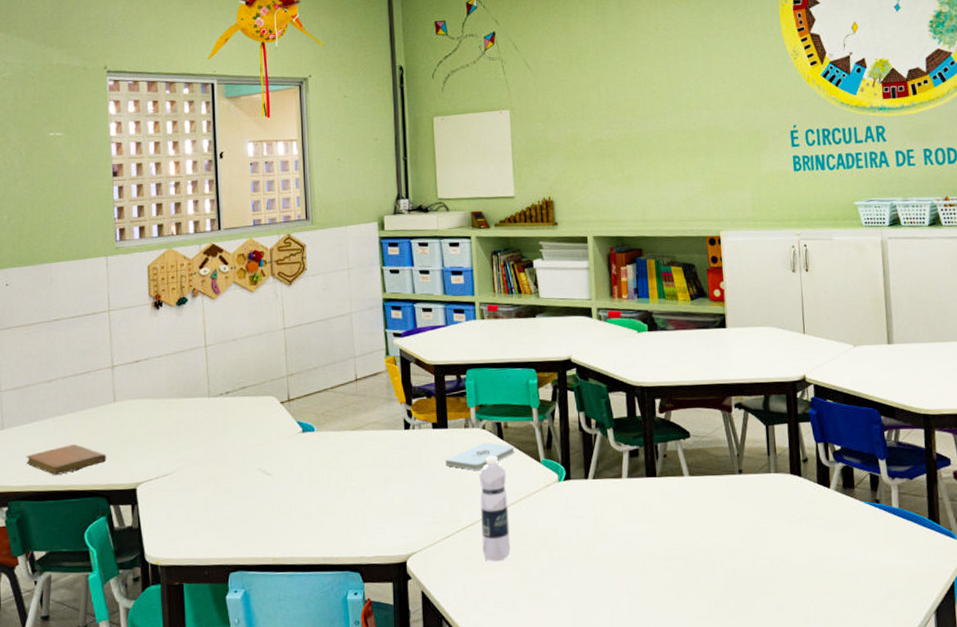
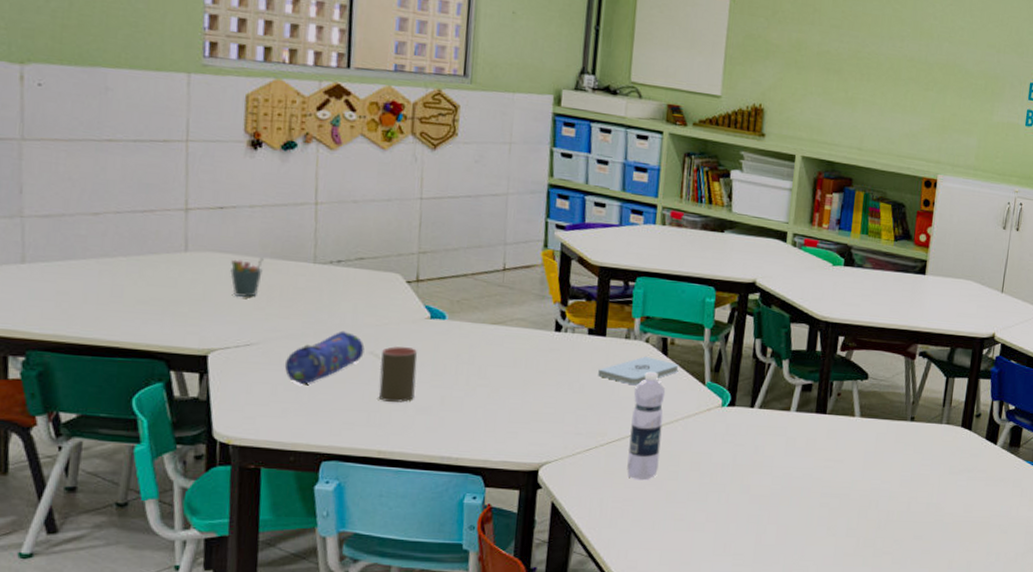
notebook: present [26,444,107,476] -> none [55,294,170,328]
pen holder: none [148,397,171,435] -> present [230,256,264,298]
pencil case: none [194,453,254,505] -> present [284,330,365,384]
cup: none [267,460,298,513] -> present [378,346,418,403]

